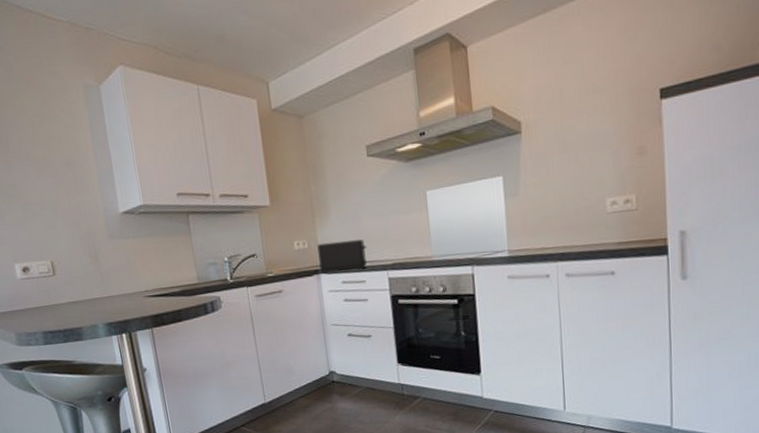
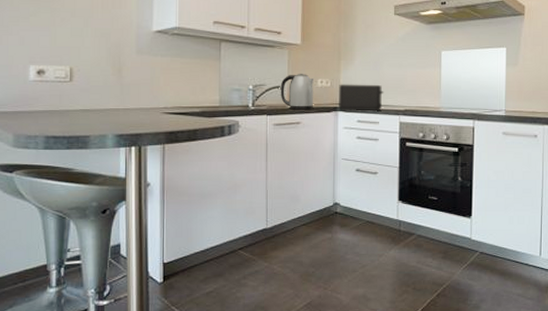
kettle: none [255,237,294,278] -> present [280,73,314,110]

